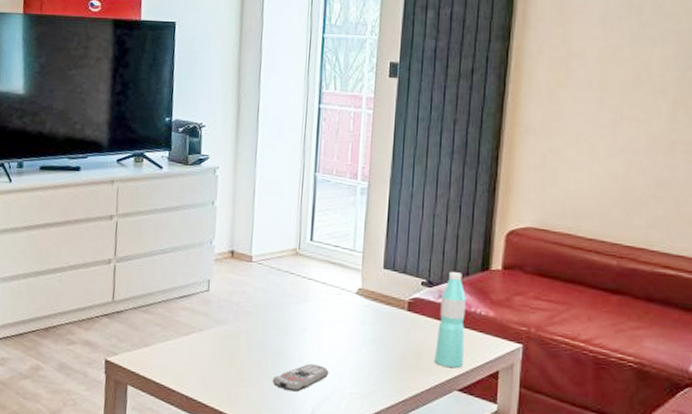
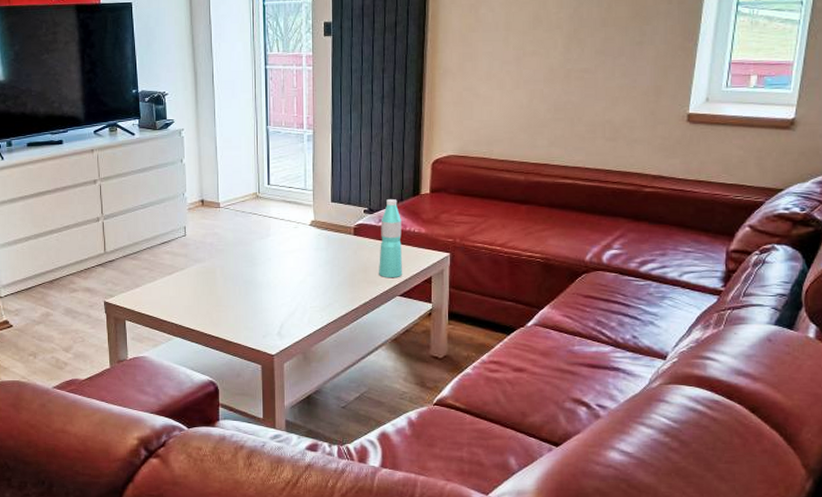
remote control: present [272,364,329,392] -> none [246,287,293,311]

